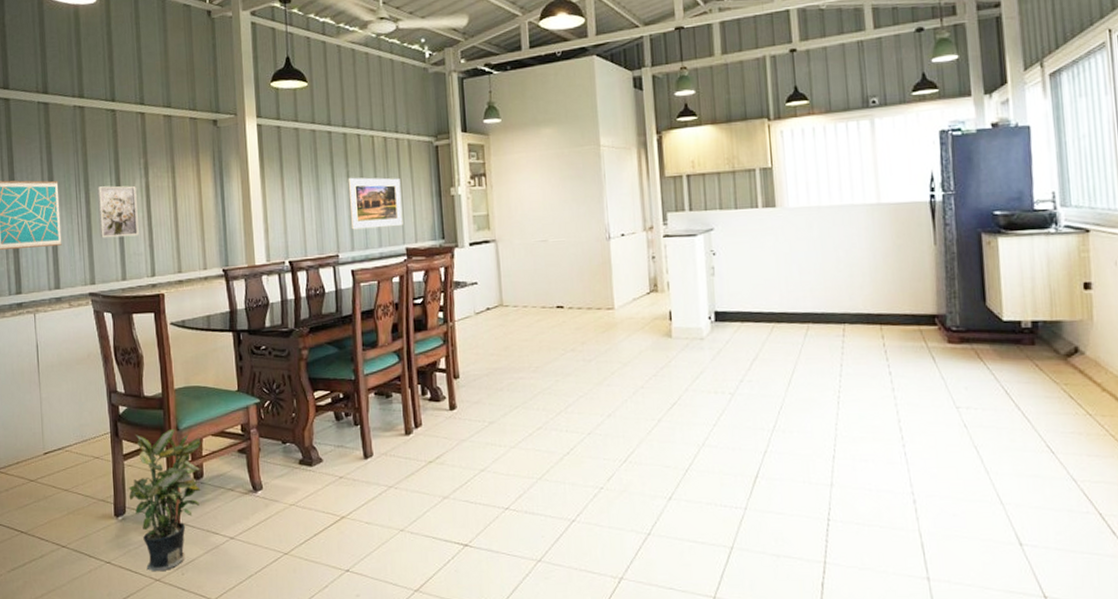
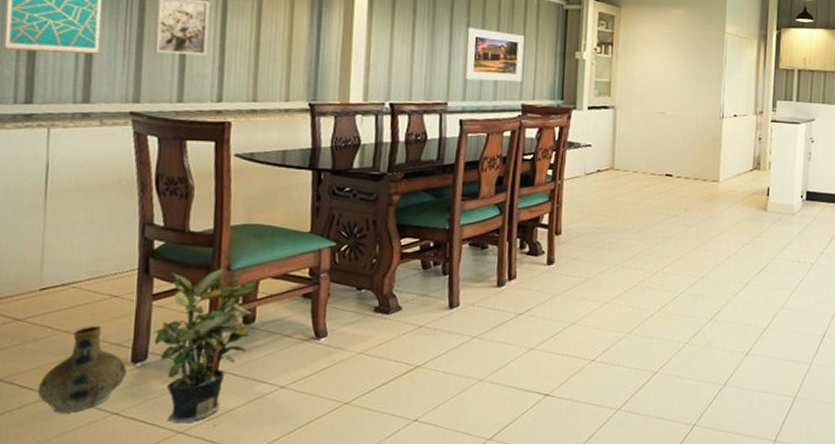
ceramic jug: none [51,484,112,562] -> present [37,325,127,413]

